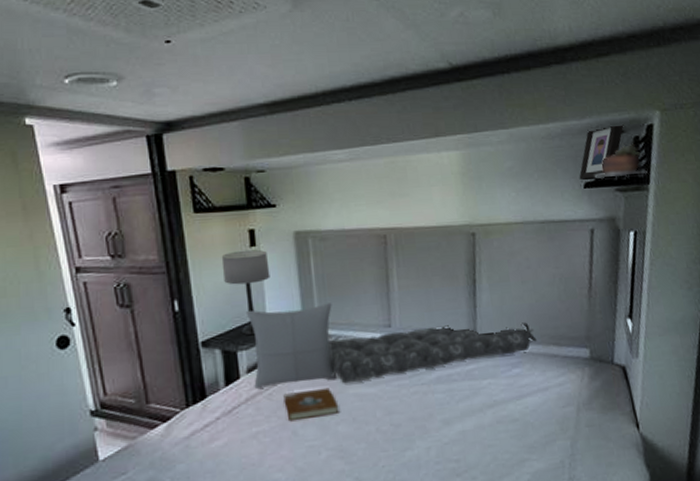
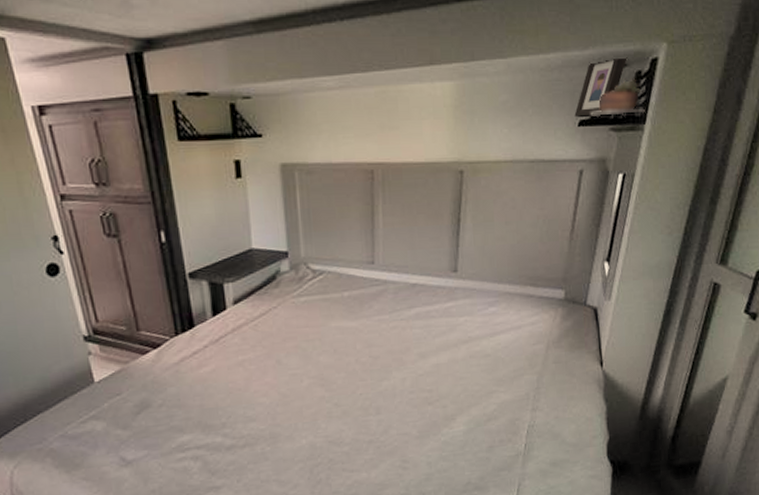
table lamp: present [222,250,270,336] -> none [208,181,256,269]
pillow: present [245,303,338,389] -> none [231,238,321,320]
book: present [283,387,339,422] -> none [268,320,321,351]
seat cushion: present [328,322,537,384] -> none [312,263,515,318]

